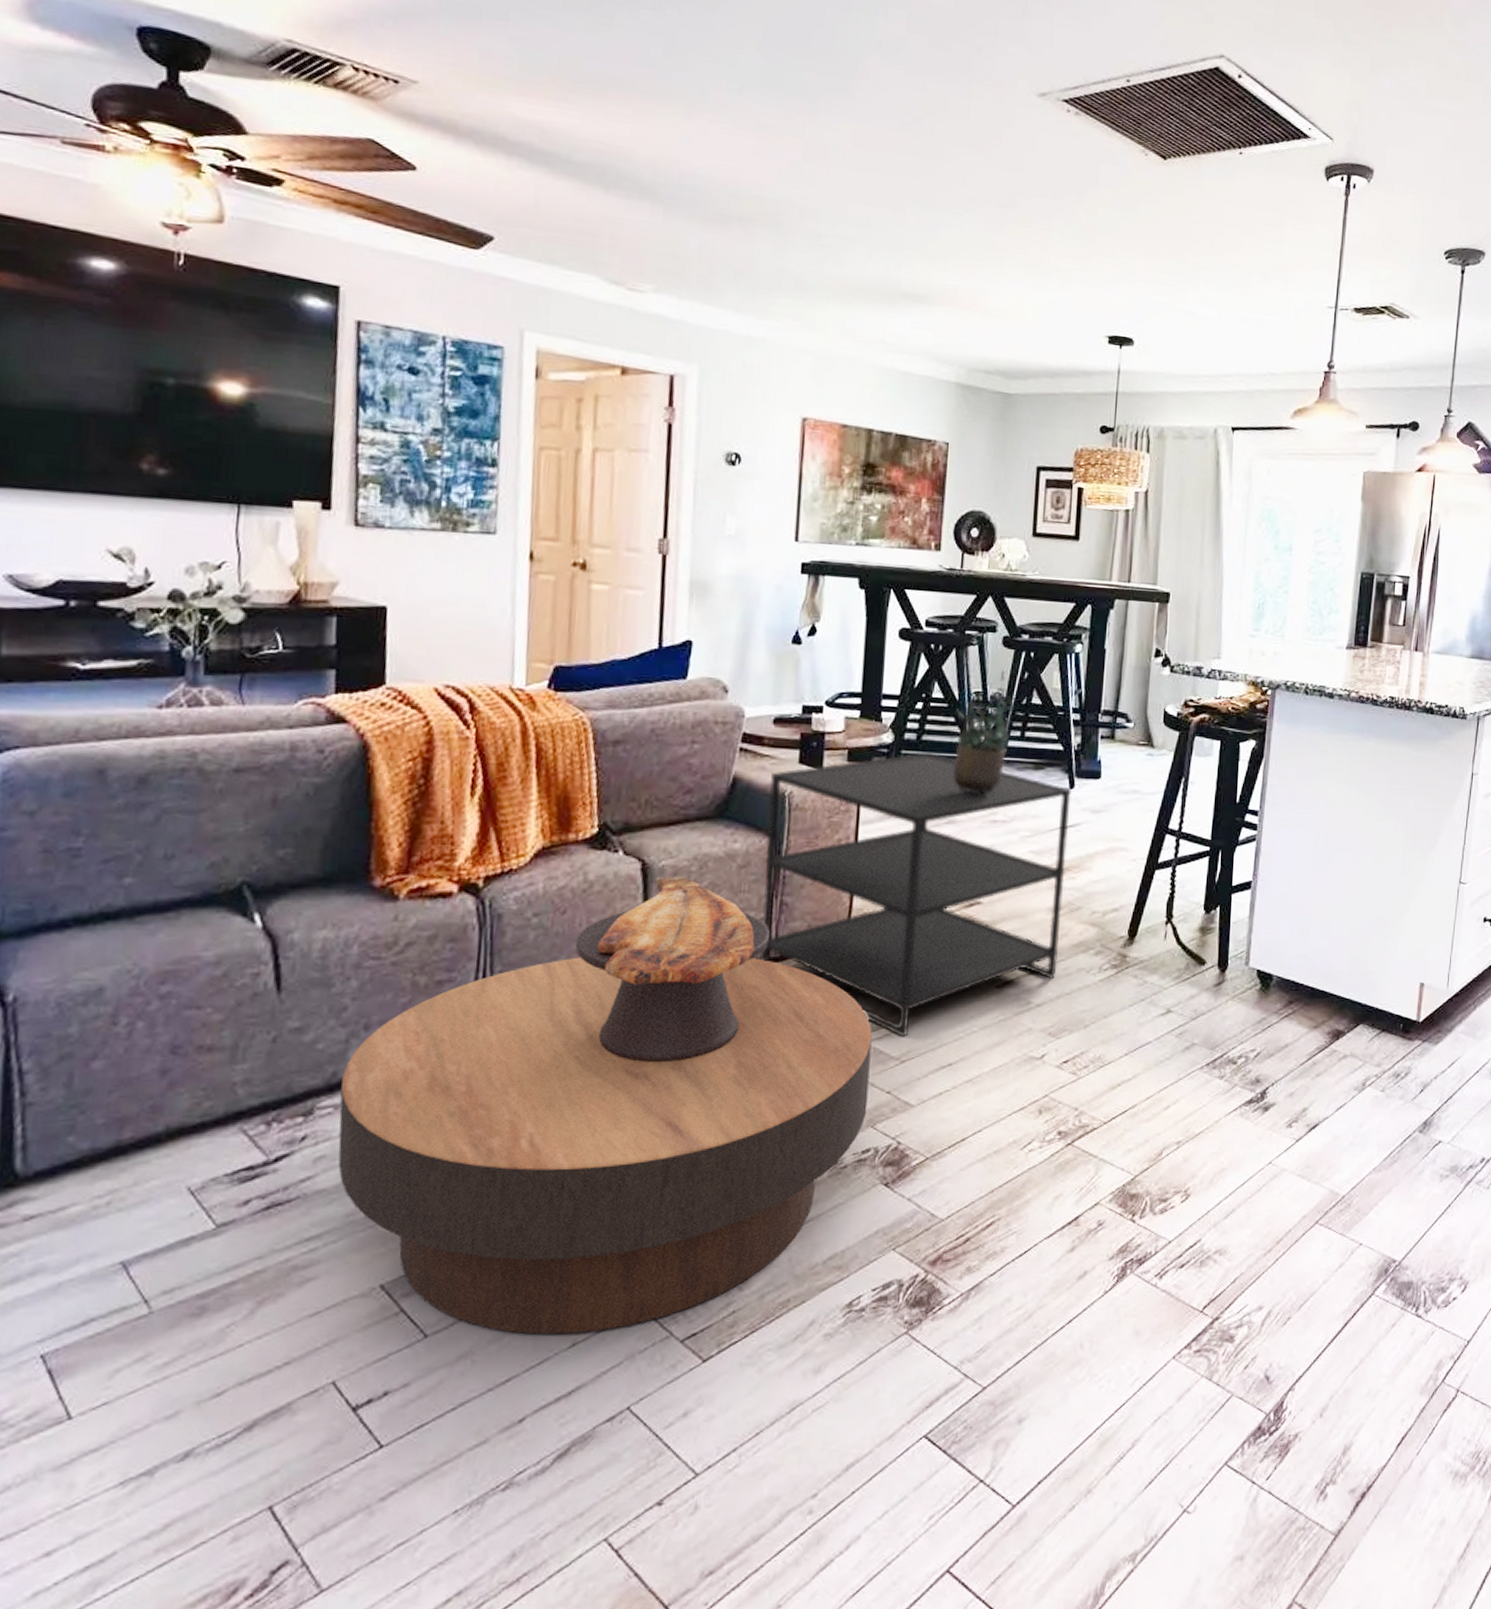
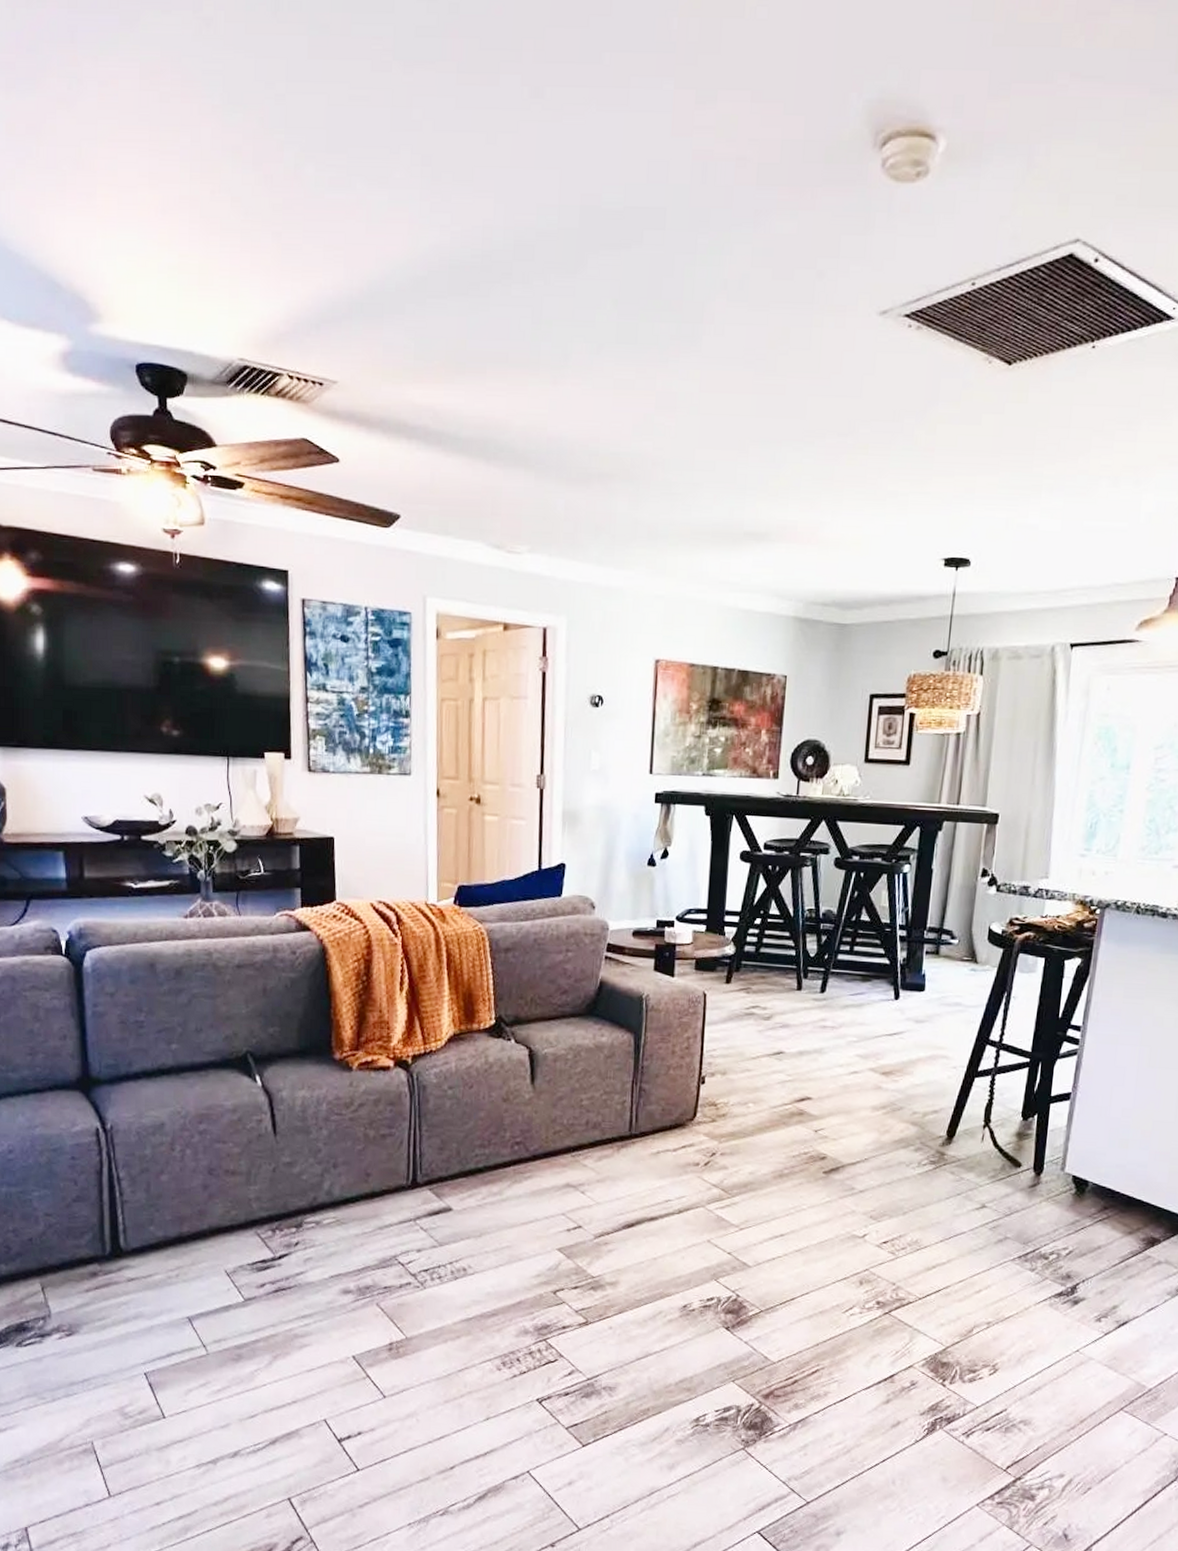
coffee table: present [338,957,872,1335] -> none [319,1123,716,1412]
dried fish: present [575,875,770,1062] -> none [480,1061,631,1212]
side table: present [760,752,1071,1037] -> none [623,963,896,1209]
potted plant: present [951,670,1025,796] -> none [786,889,855,1004]

